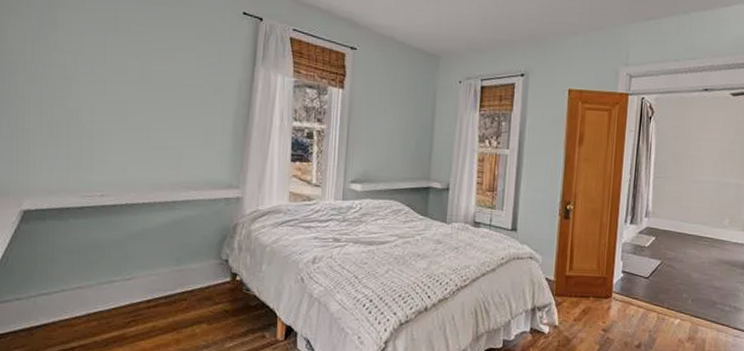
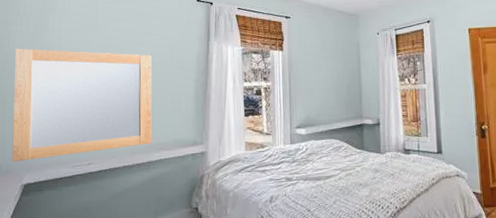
home mirror: none [9,45,183,183] -> present [12,48,152,162]

